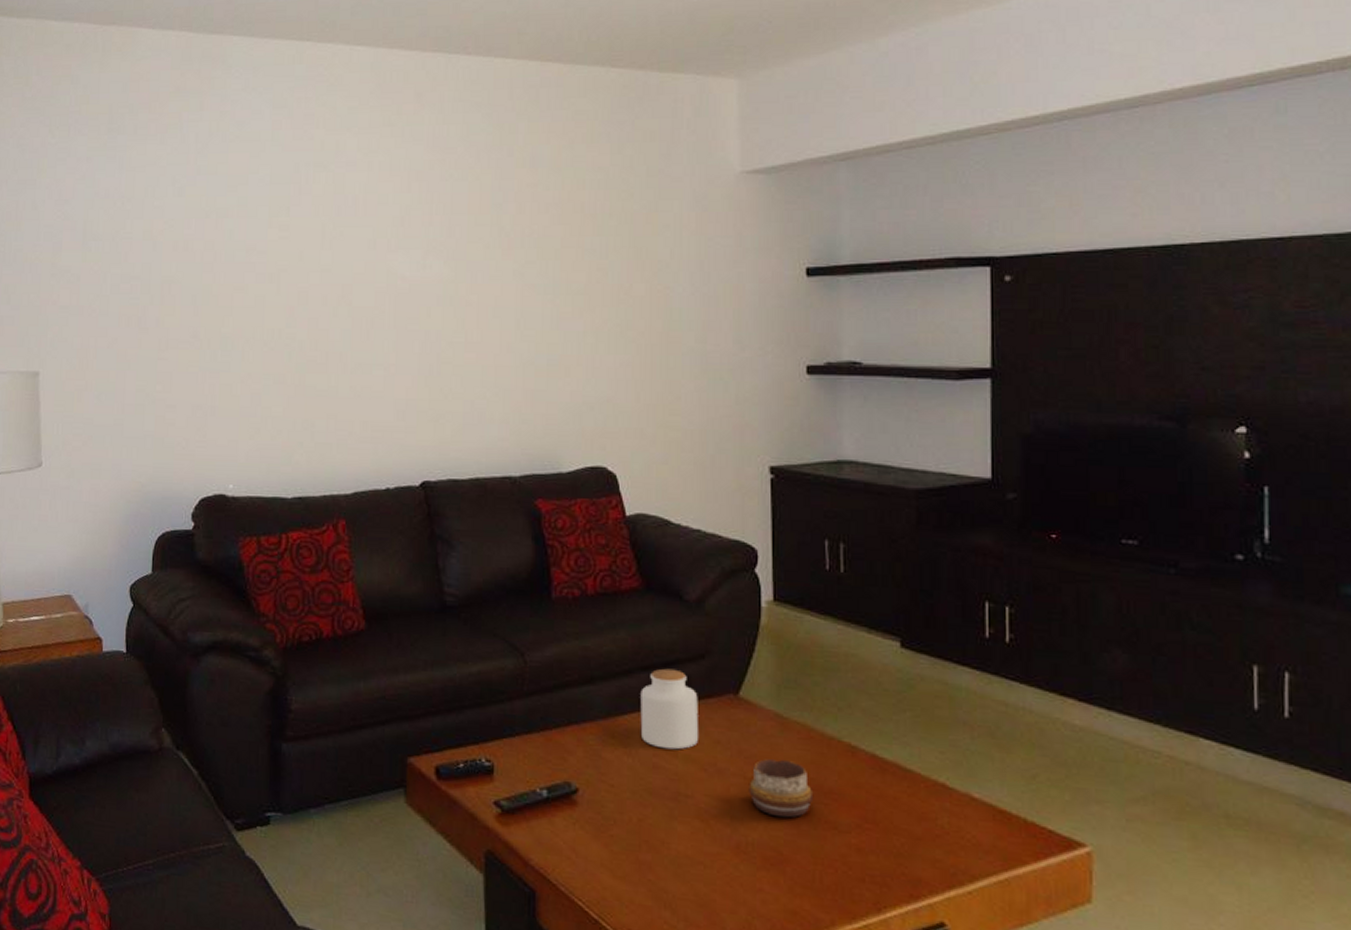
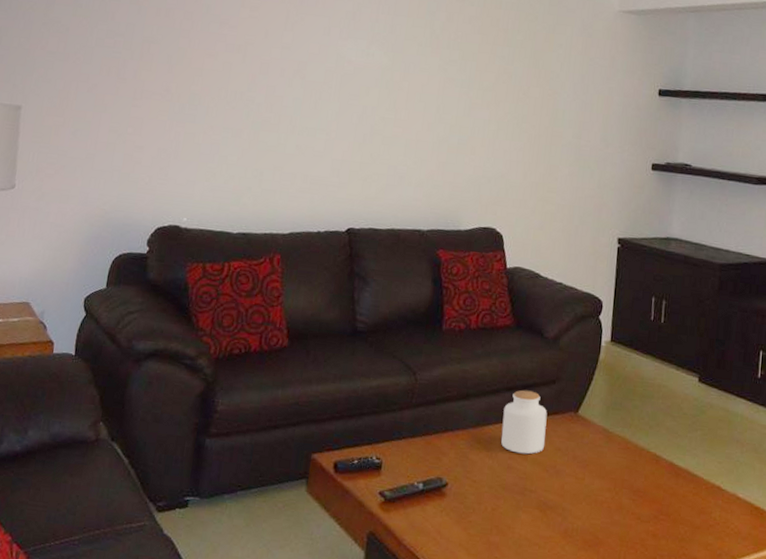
decorative bowl: present [748,759,814,818] -> none [578,464,626,510]

